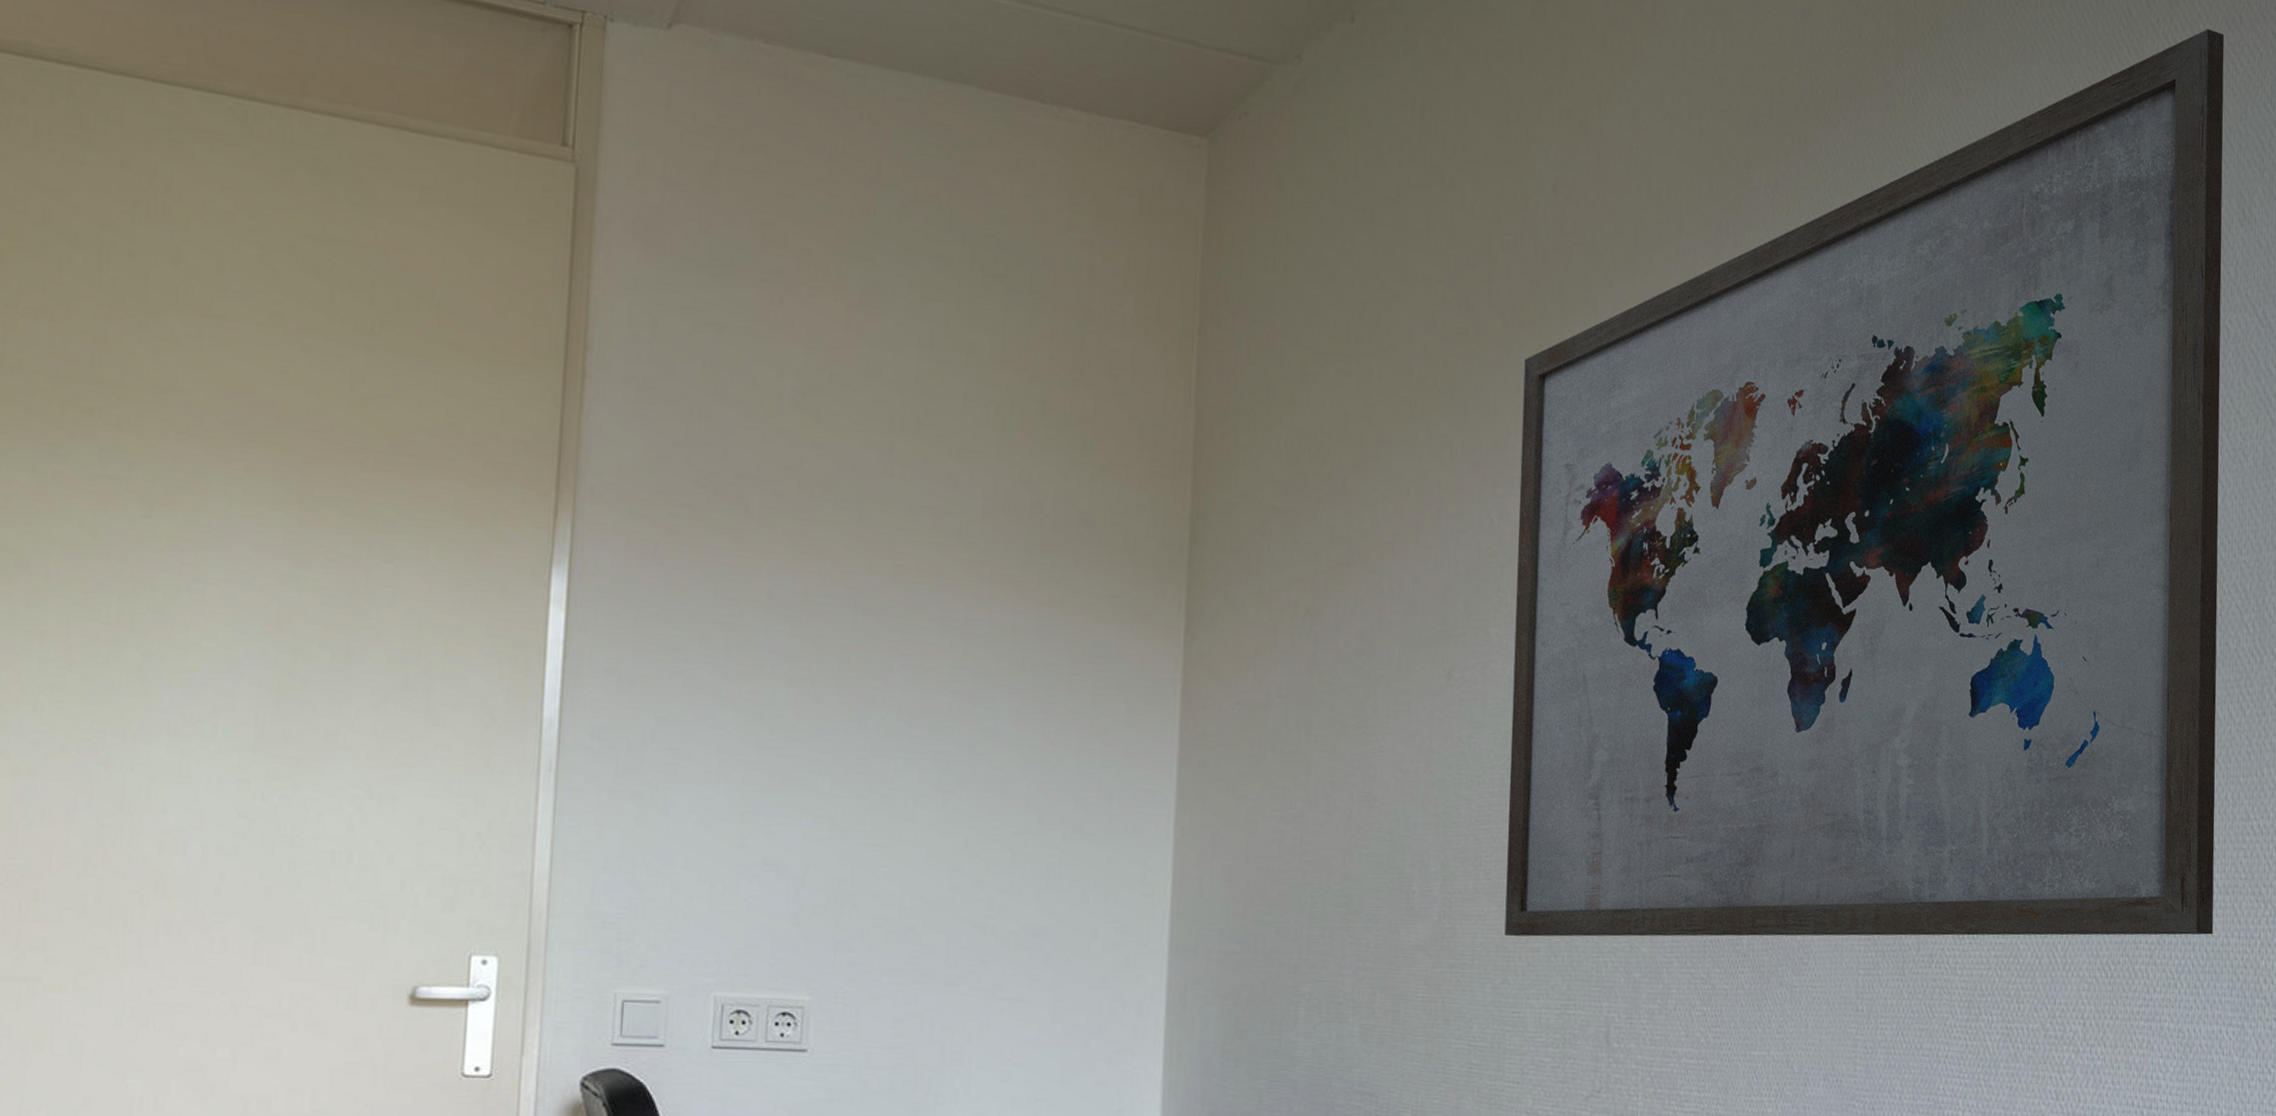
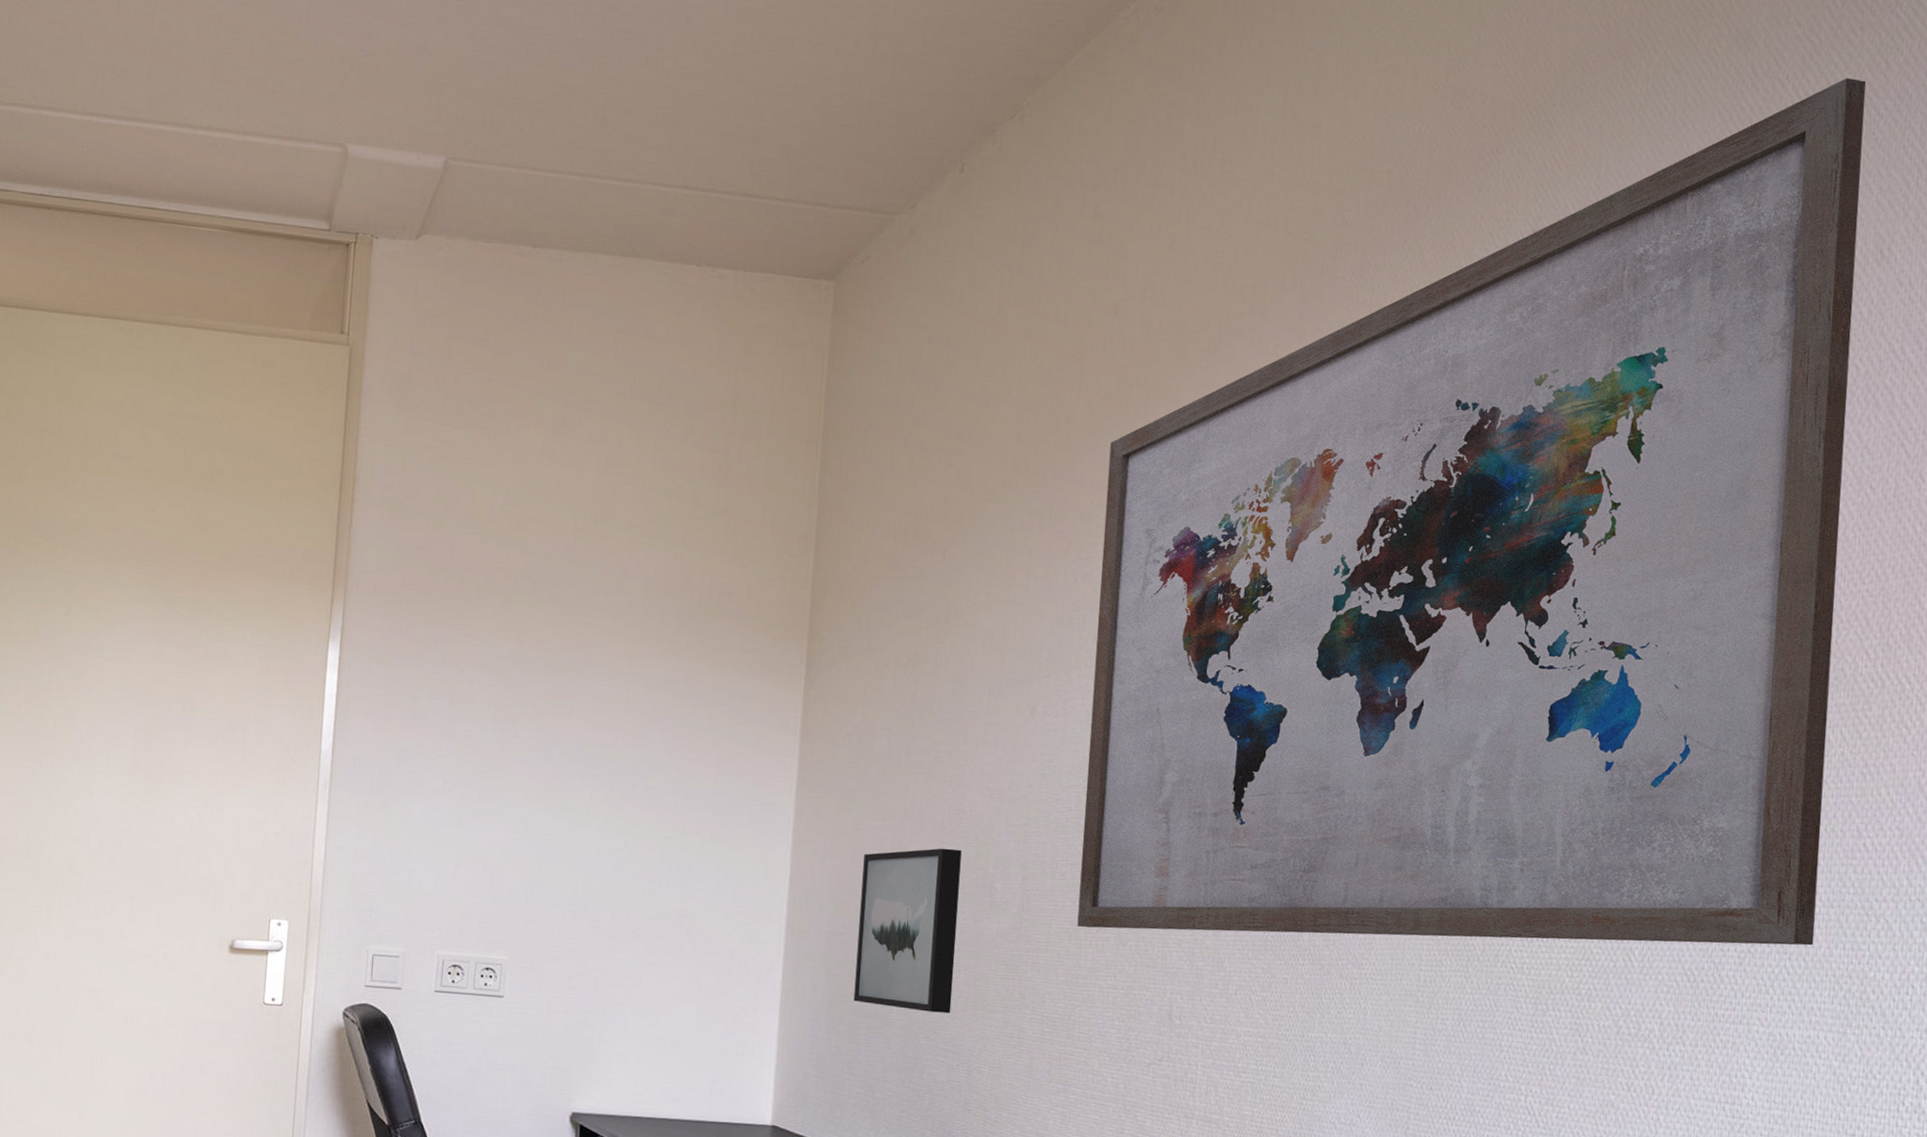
wall art: none [1252,843,1374,1047] -> present [853,848,962,1014]

